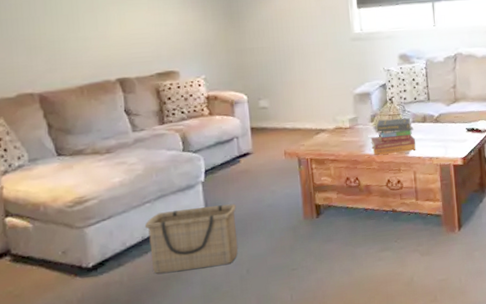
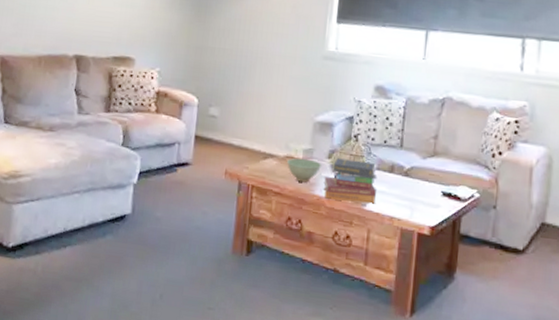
basket: present [144,204,238,274] -> none [67,207,163,282]
bowl: none [337,126,367,147] -> present [287,158,321,183]

